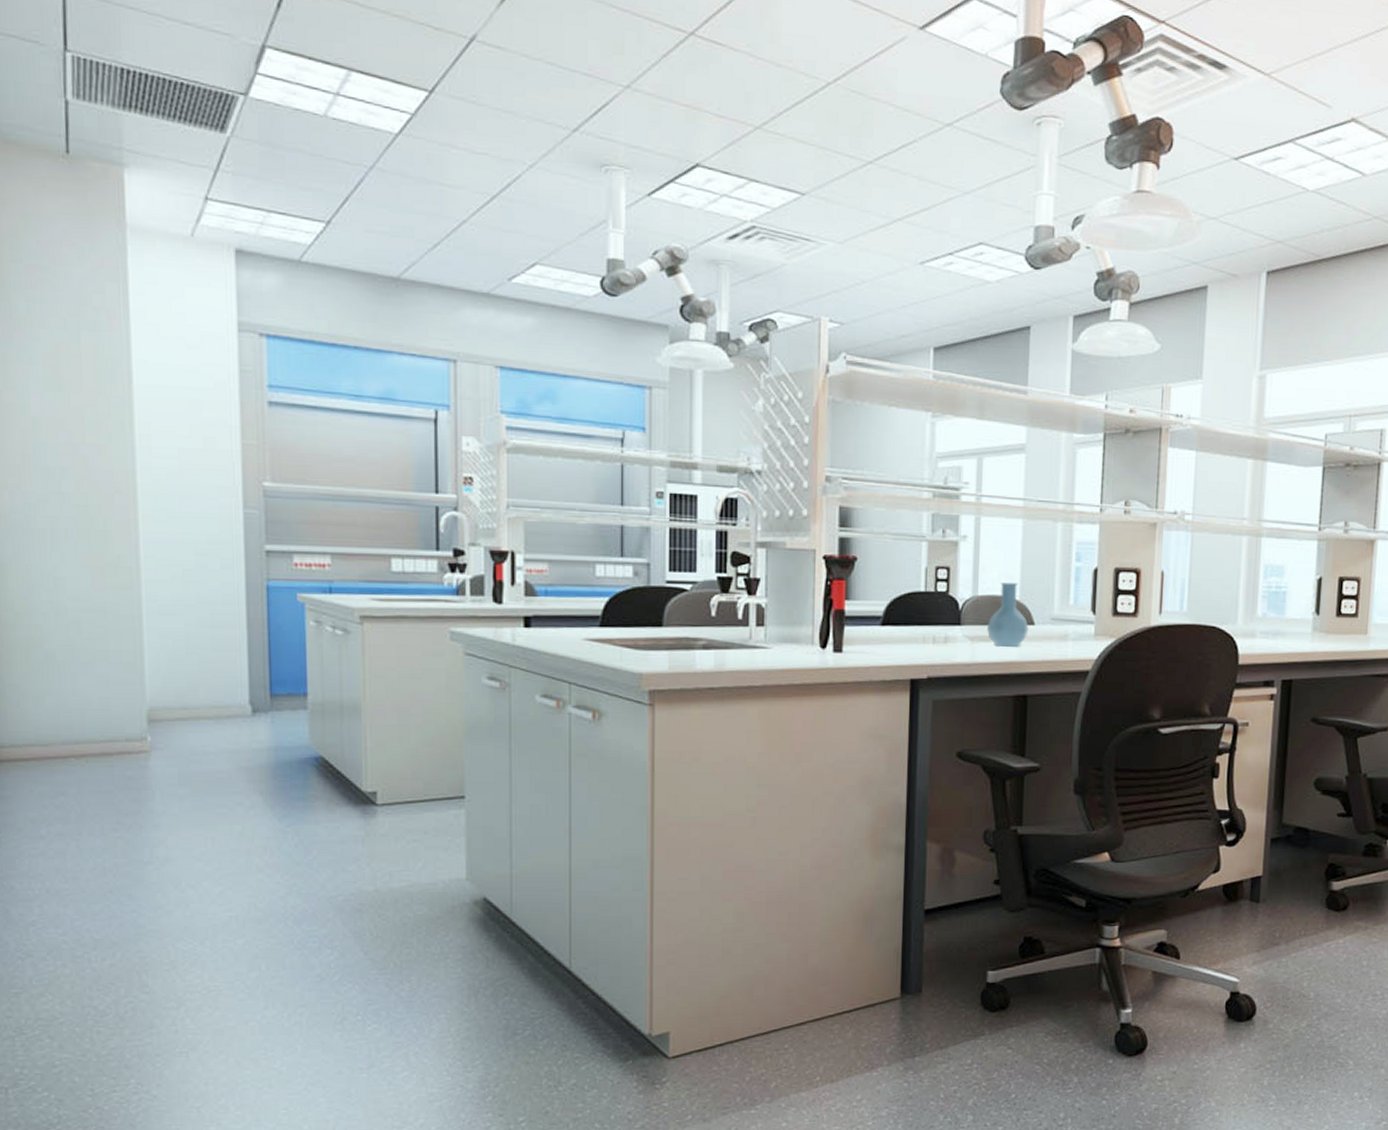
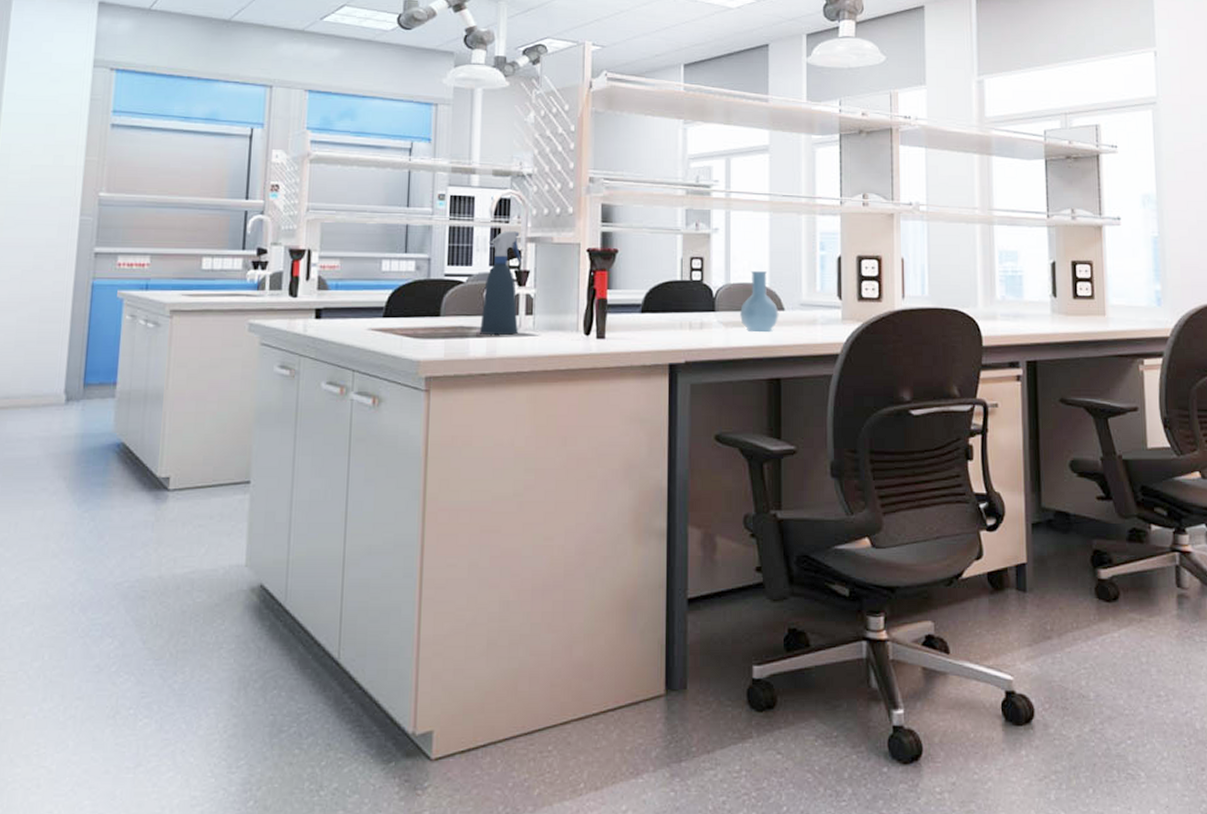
spray bottle: none [707,534,751,647] -> present [480,231,521,335]

